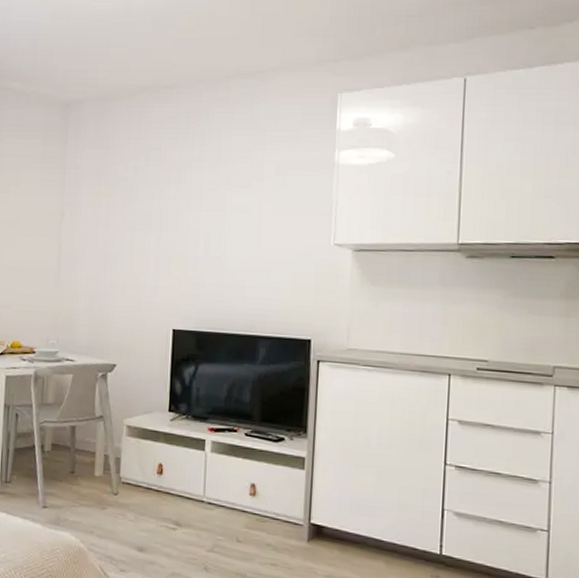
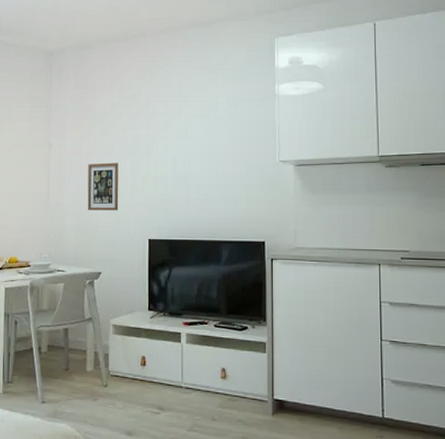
picture frame: none [103,237,141,294] -> present [87,163,119,211]

